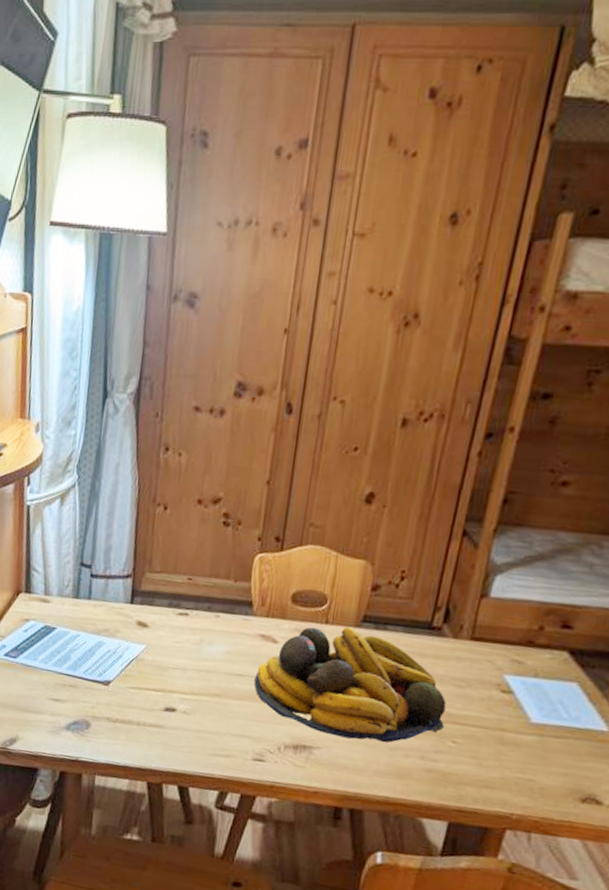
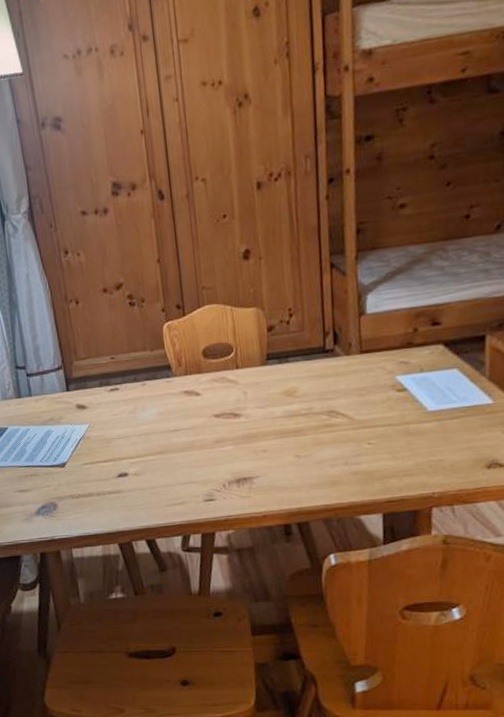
fruit bowl: present [254,626,446,743] -> none [188,366,359,463]

